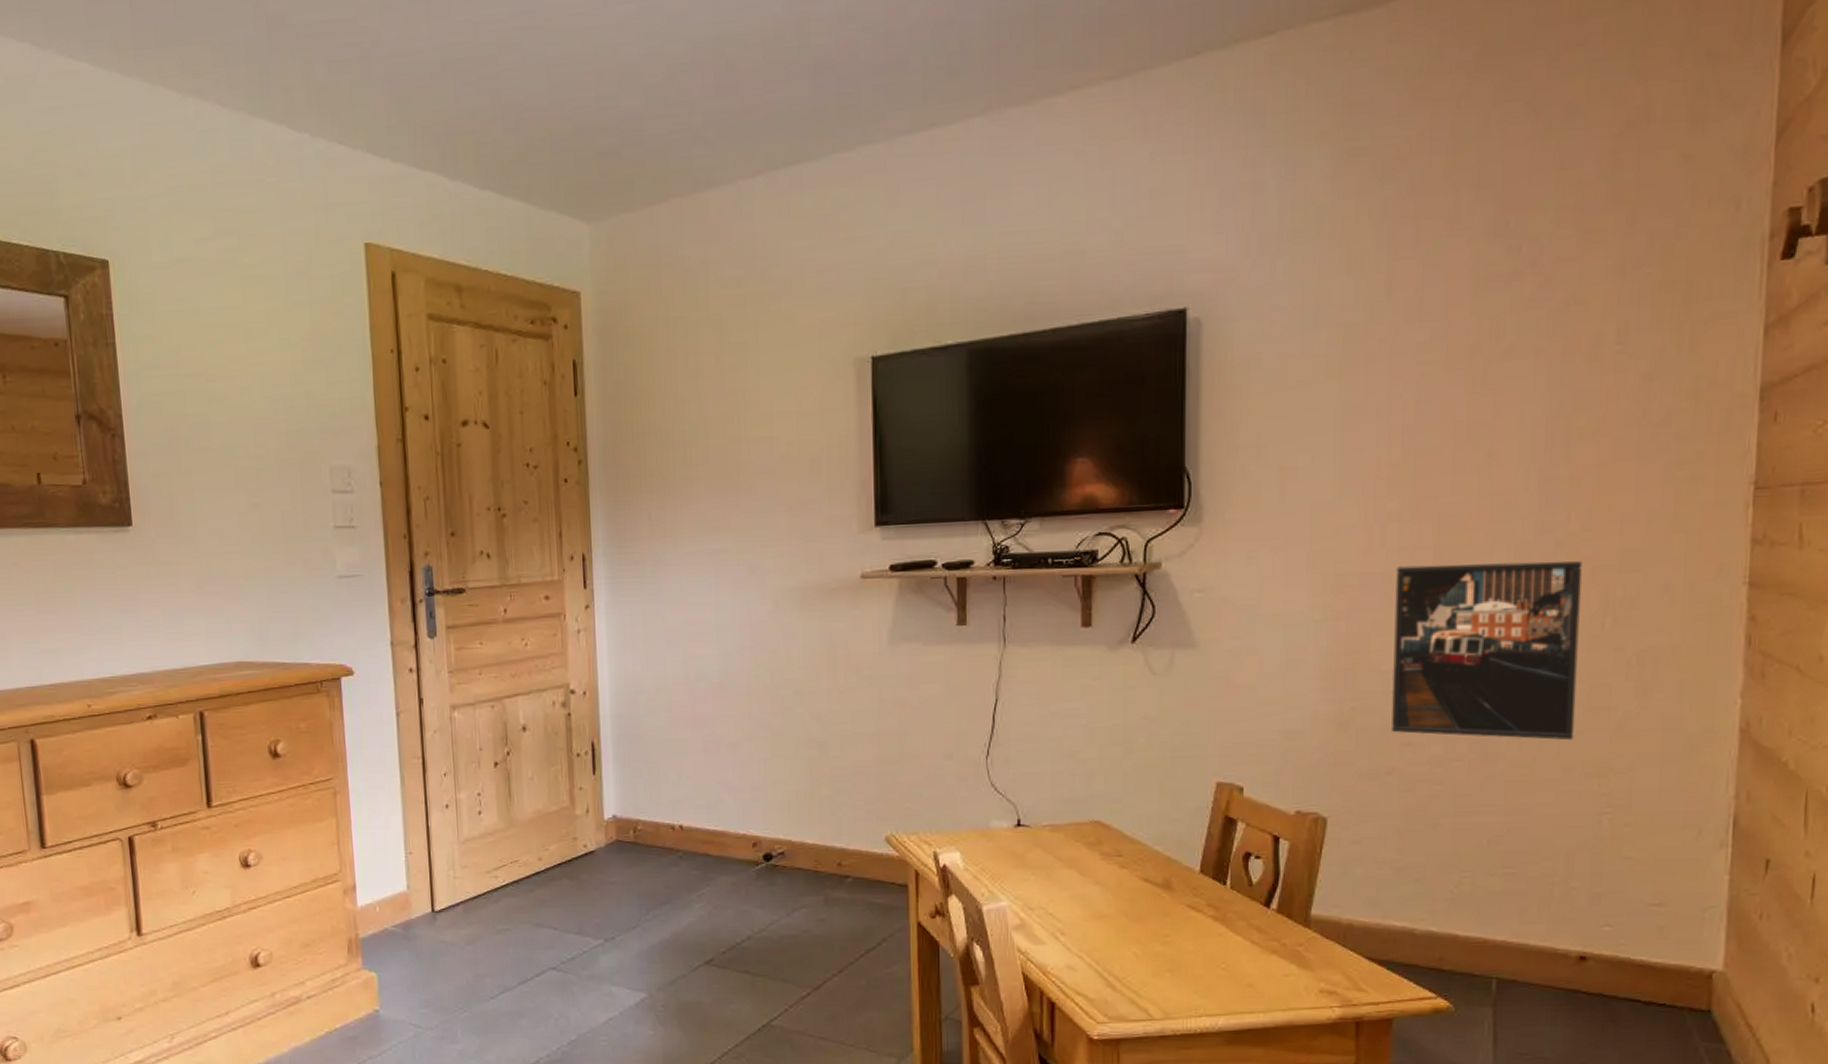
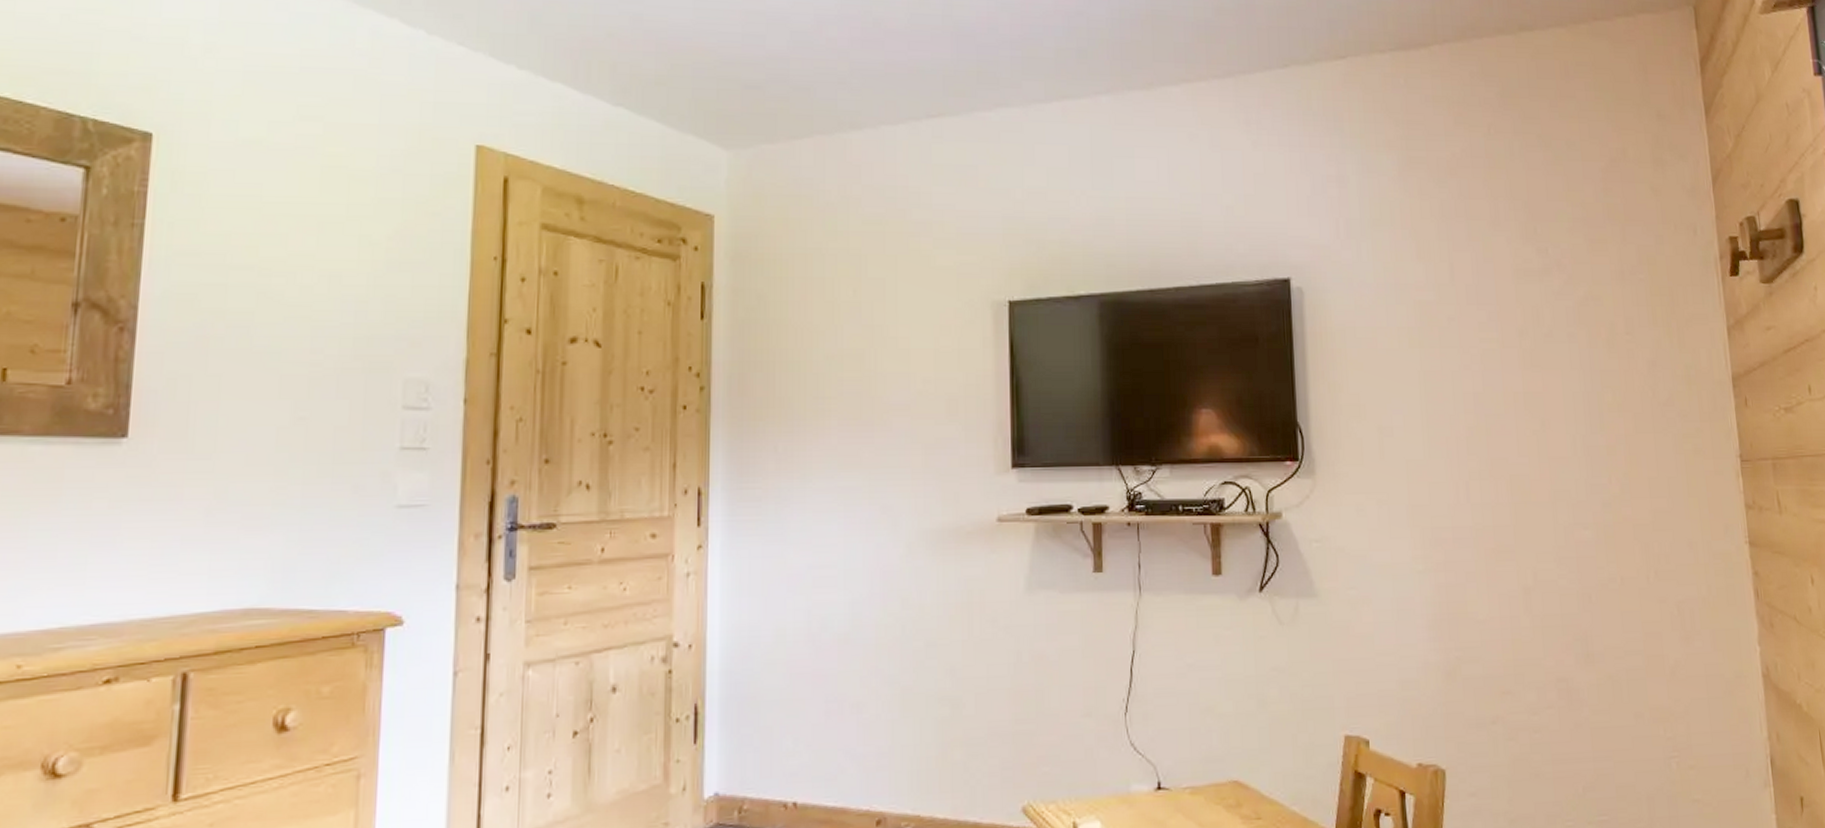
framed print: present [1392,561,1582,741] -> none [1481,519,1639,687]

